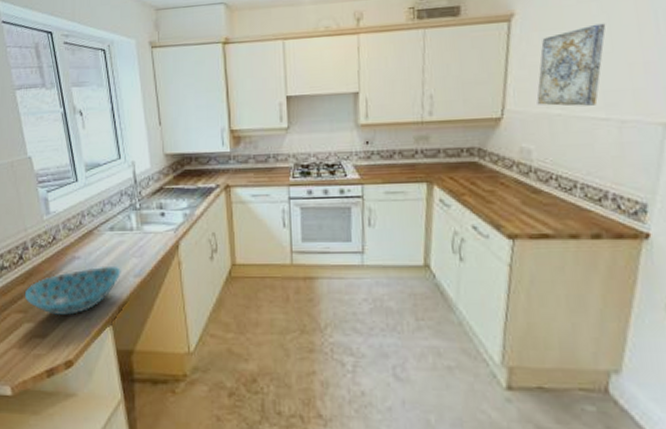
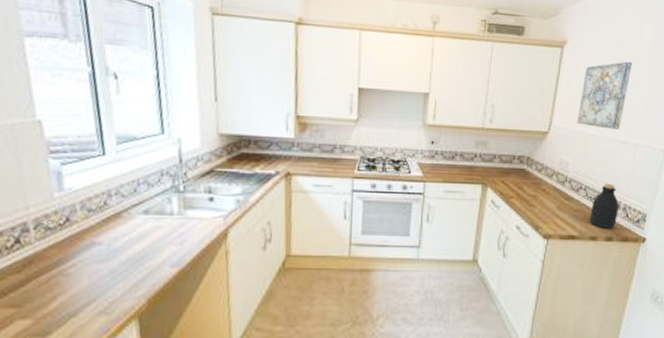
bowl: present [24,266,121,316] -> none [19,253,155,311]
bottle: none [565,170,607,224] -> present [589,183,619,229]

